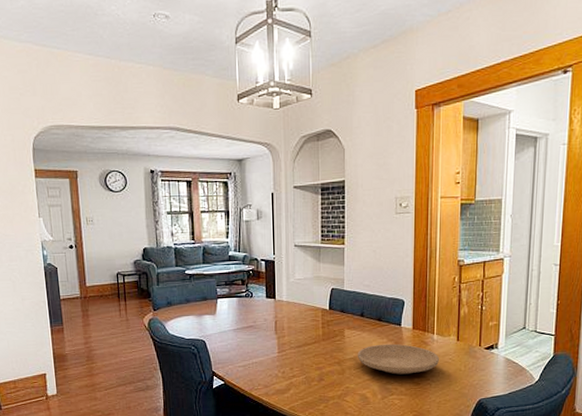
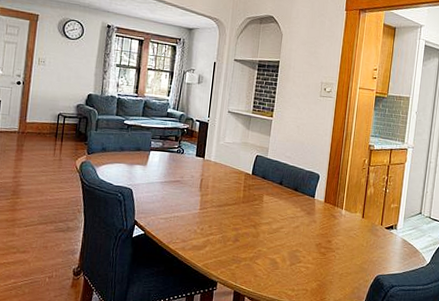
plate: present [357,343,440,375] -> none [272,212,346,244]

